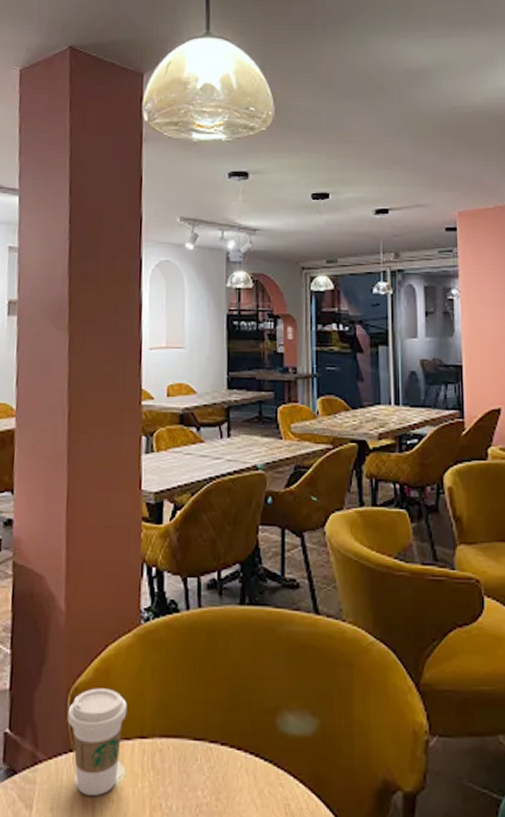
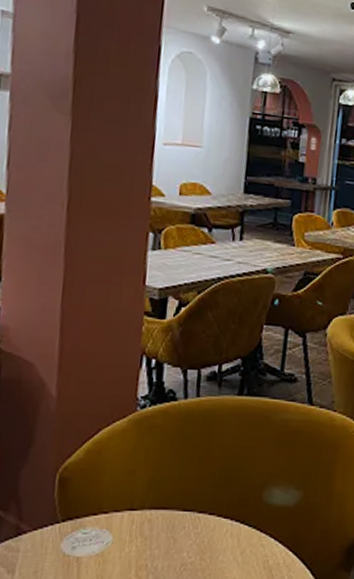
coffee cup: present [67,688,127,795] -> none [55,467,118,560]

